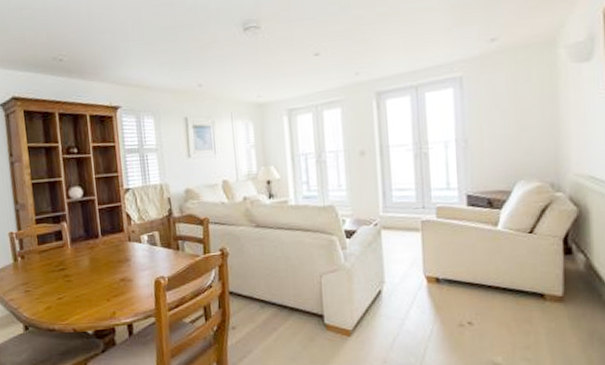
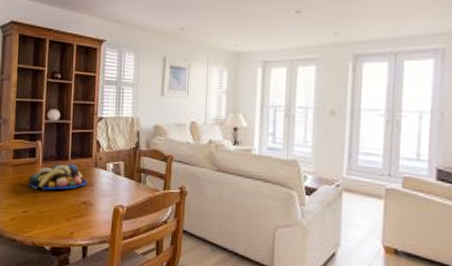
fruit bowl: none [59,240,123,274] -> present [28,163,88,191]

